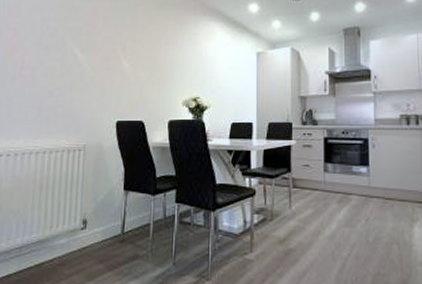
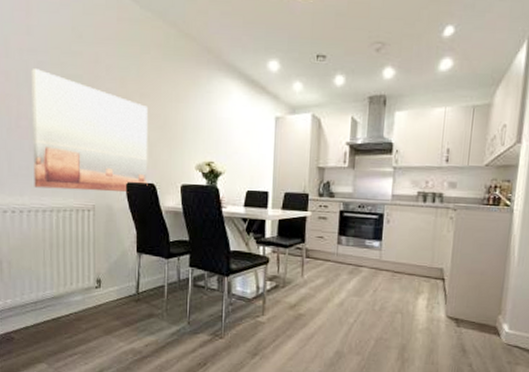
wall art: none [30,23,140,131] -> present [31,67,149,192]

